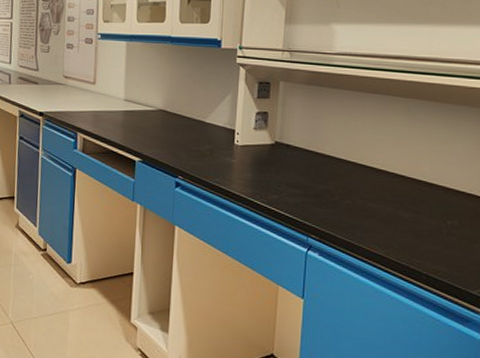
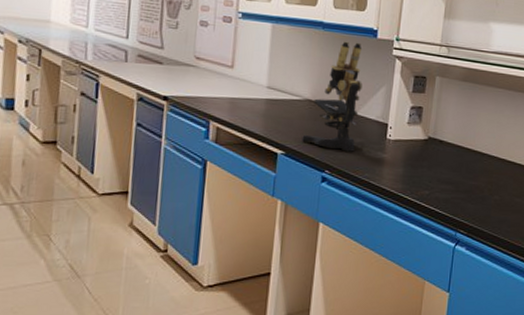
microscope: none [156,53,209,158] -> present [302,41,363,152]

